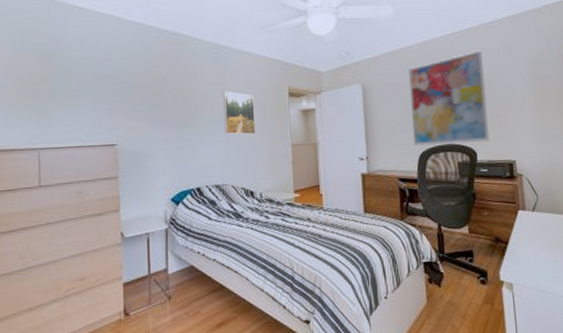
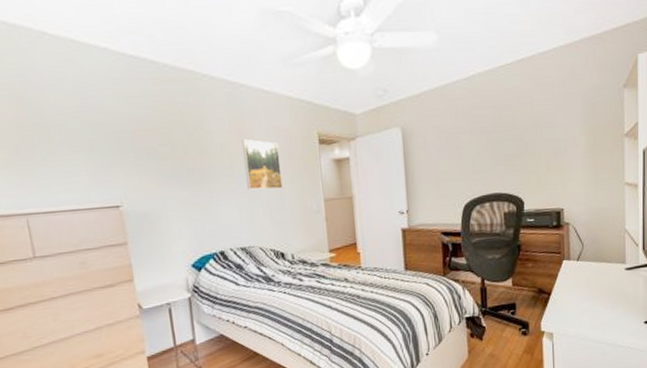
wall art: present [409,50,490,146] -> none [454,85,538,196]

